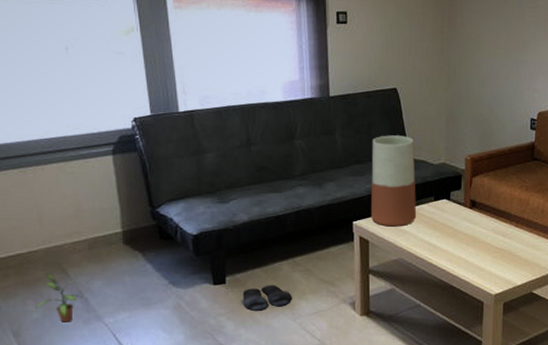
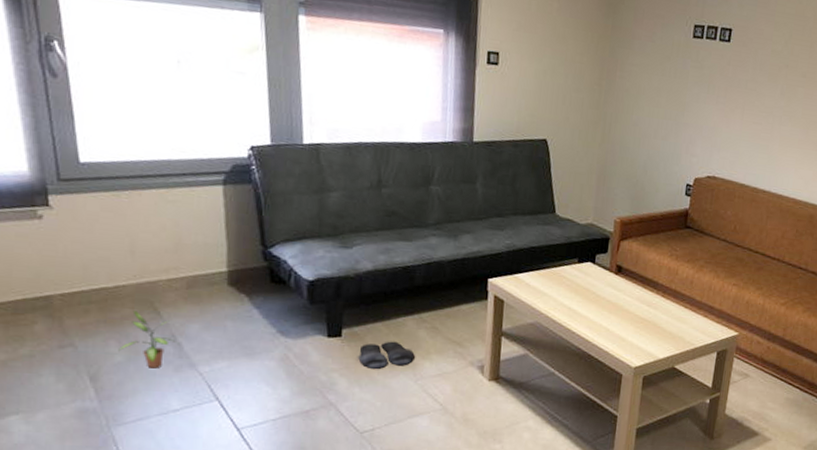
vase: present [371,135,417,227] -> none [508,188,561,288]

